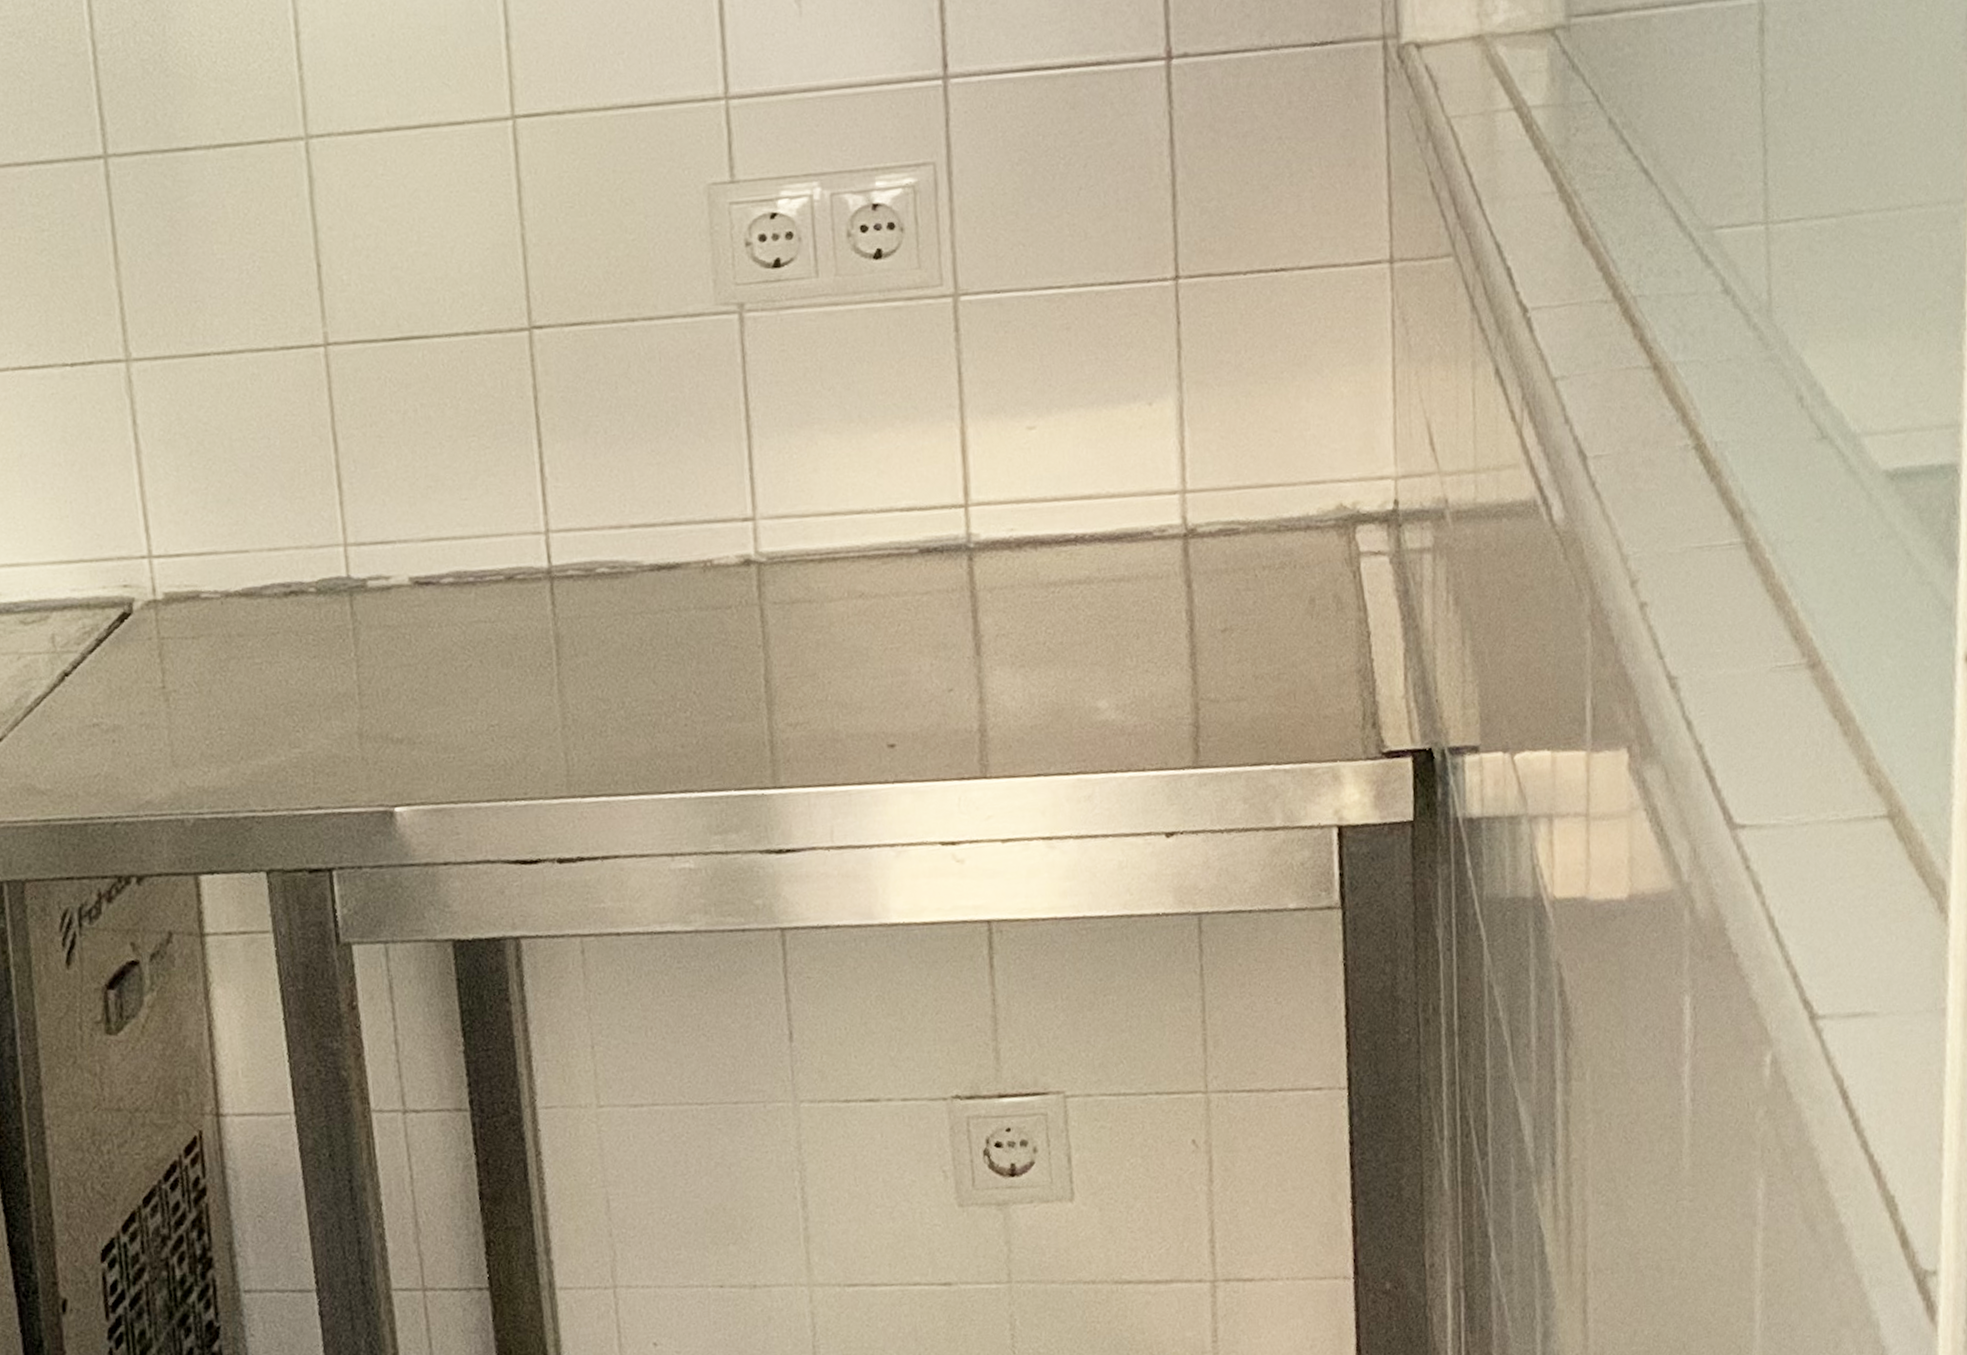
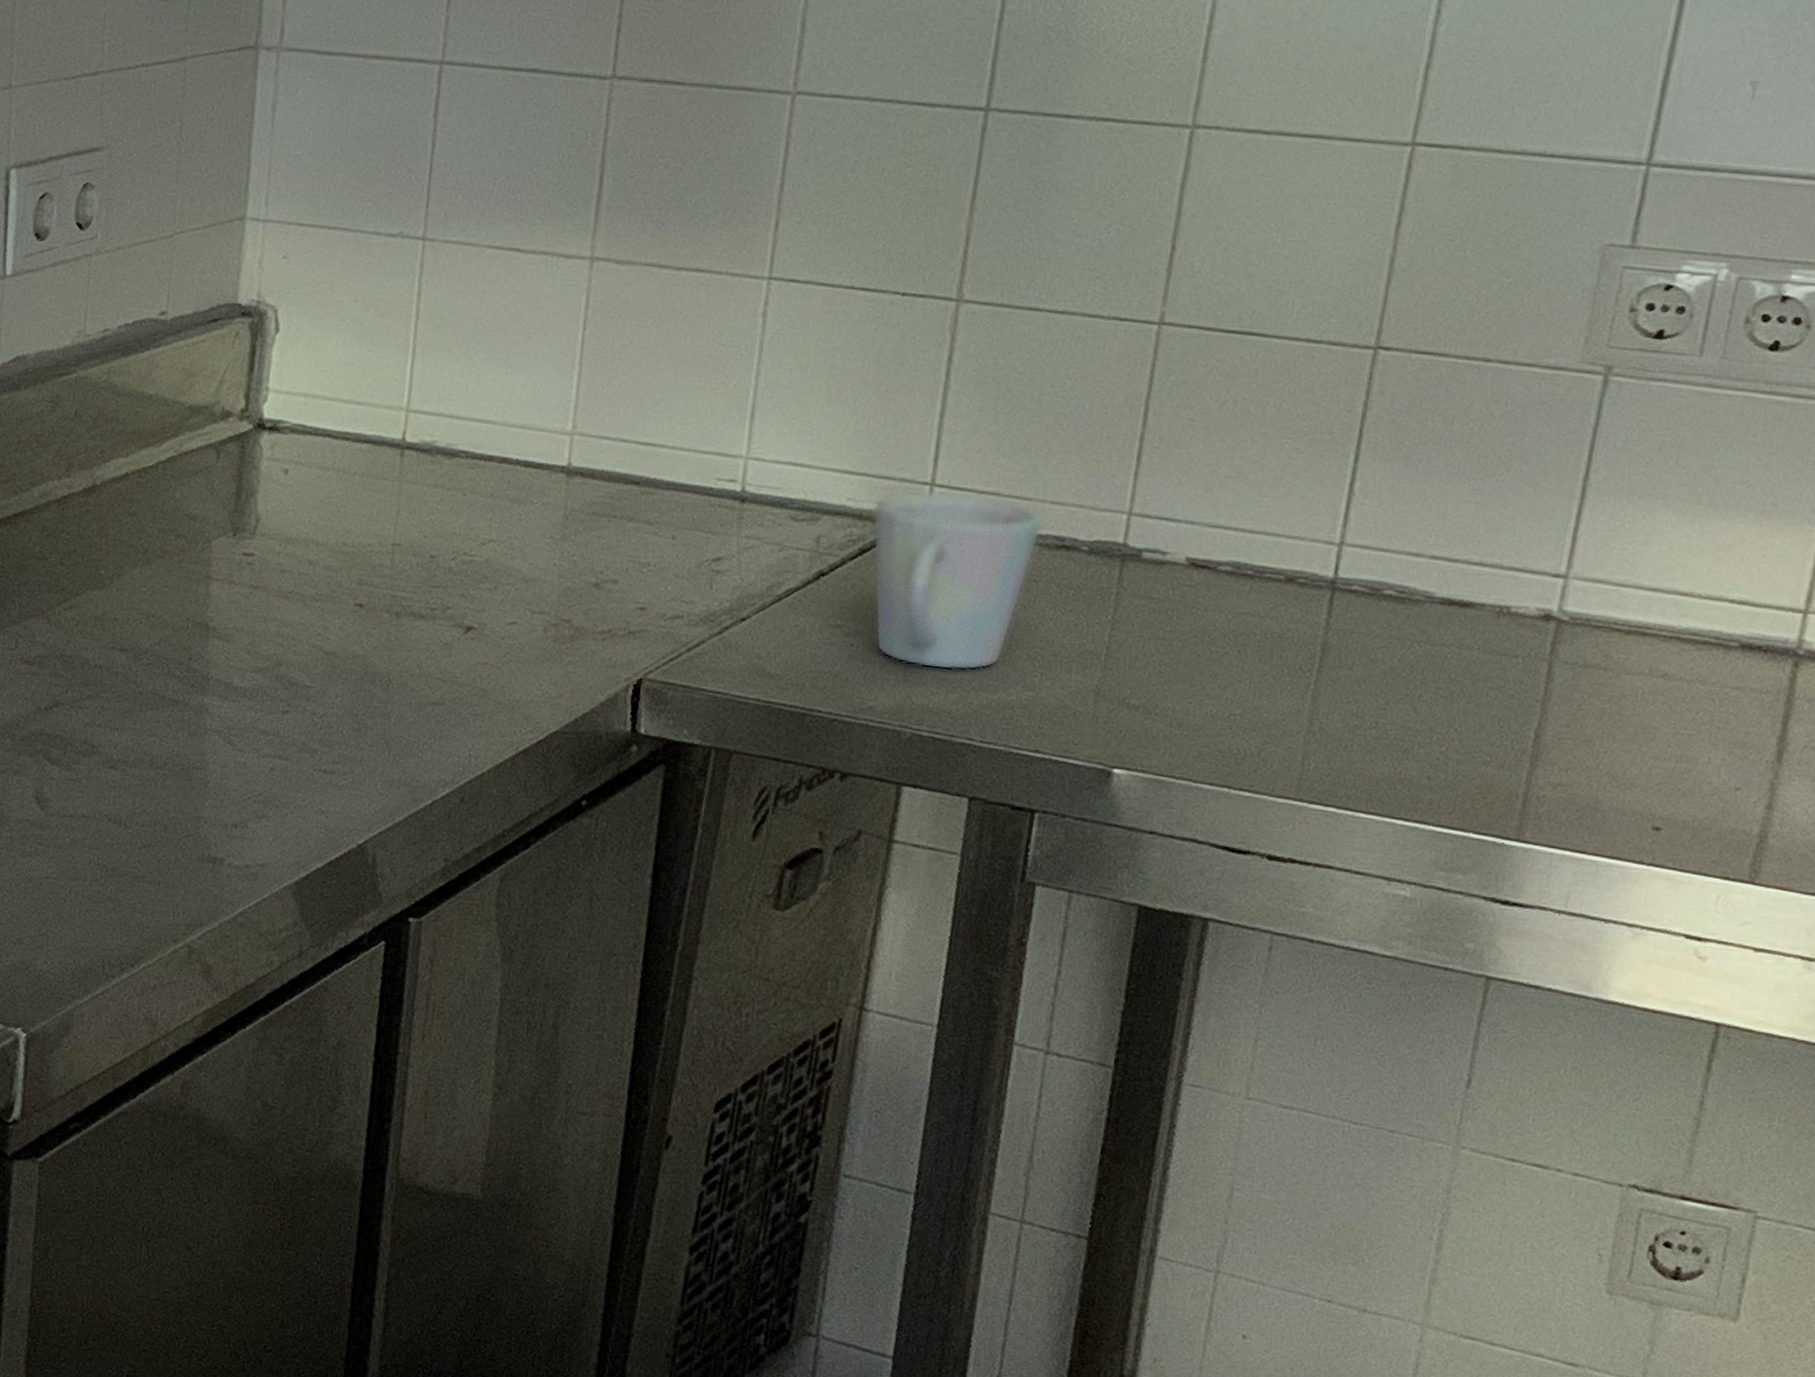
mug: none [98,557,267,749] -> present [871,491,1045,671]

